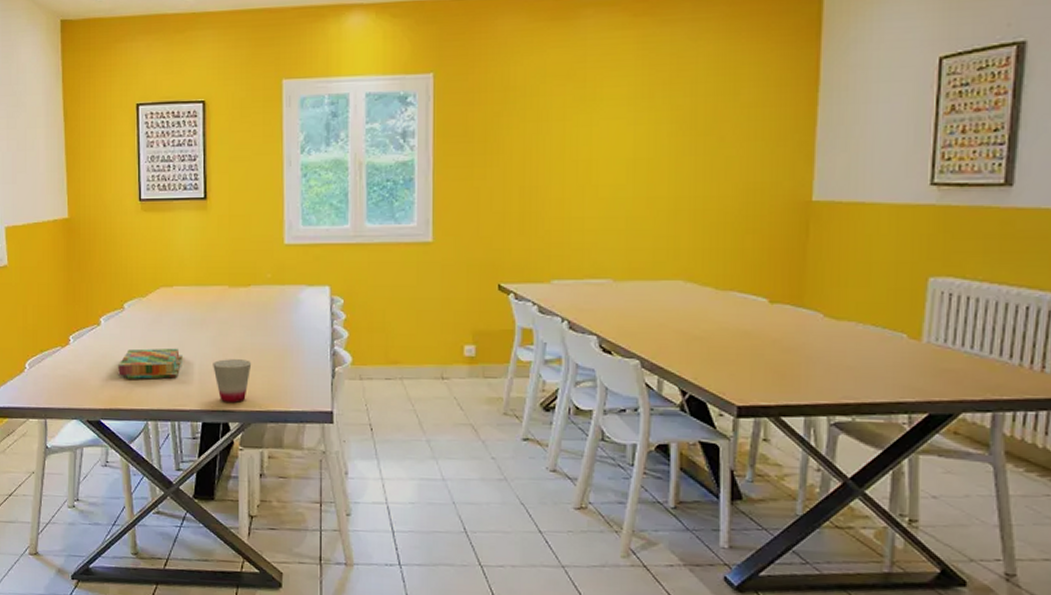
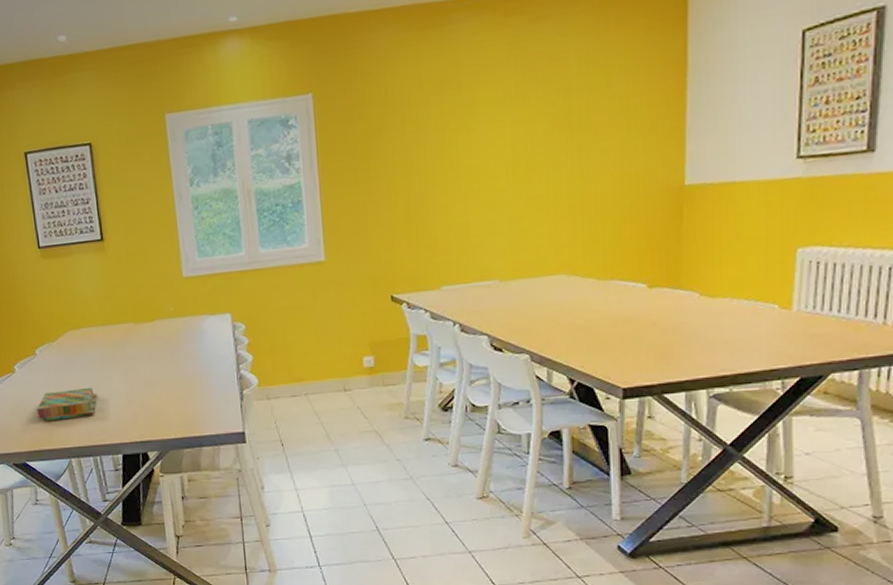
cup: present [213,359,252,403] -> none [126,391,164,434]

